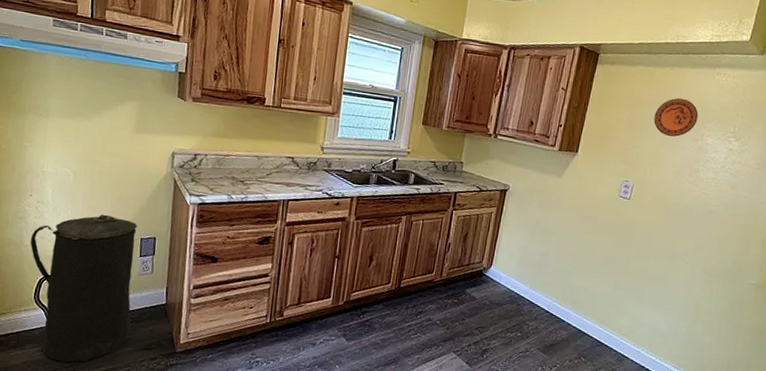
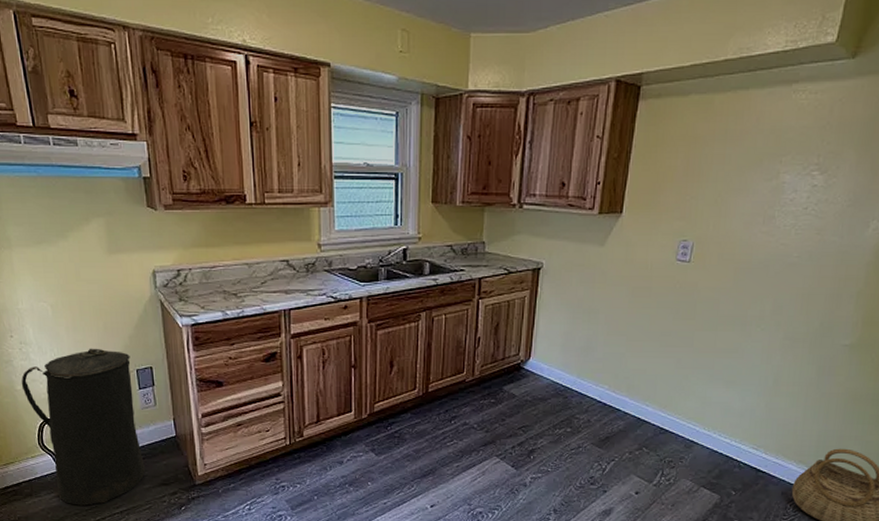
decorative plate: present [653,98,699,137] -> none [715,129,772,180]

